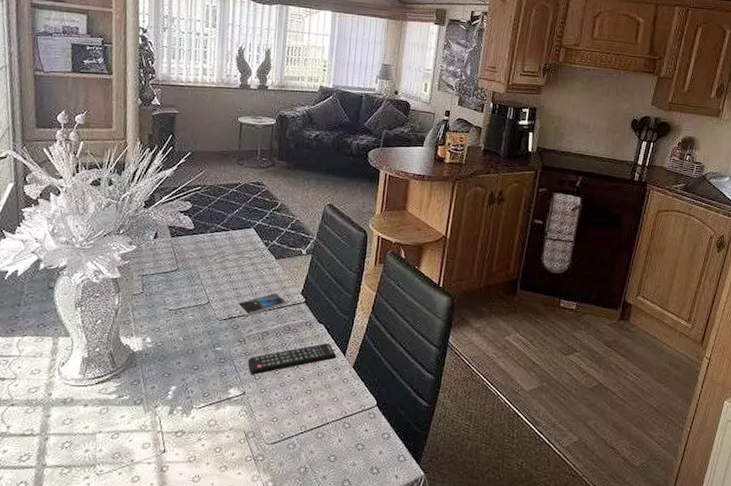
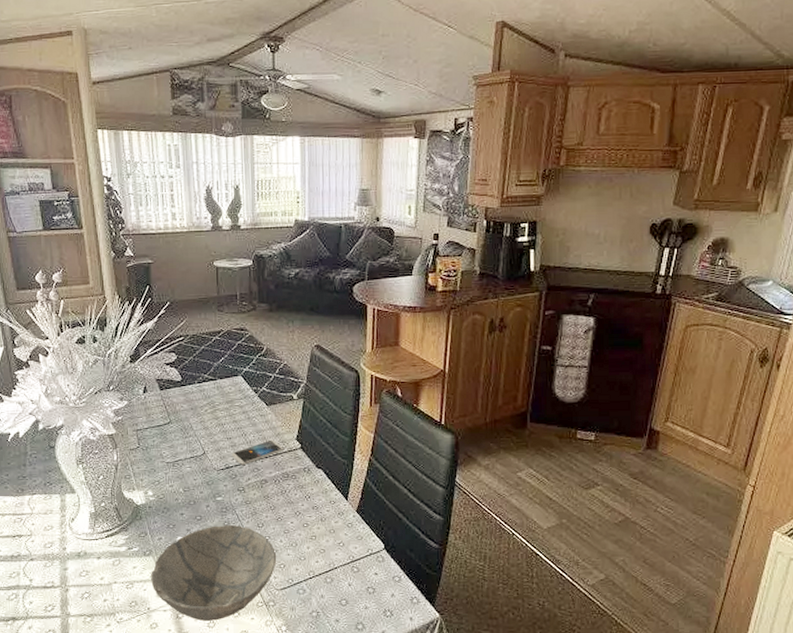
bowl: none [138,375,271,475] -> present [151,524,277,621]
remote control: present [247,343,337,375] -> none [249,488,339,523]

